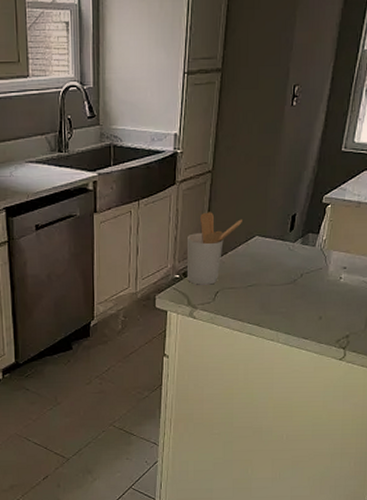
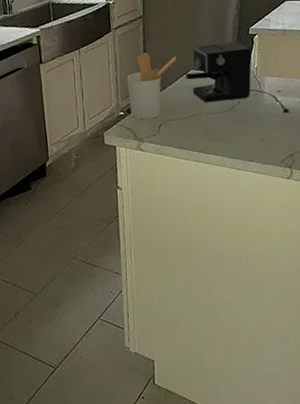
coffee maker: none [248,210,353,292] -> present [184,42,291,114]

